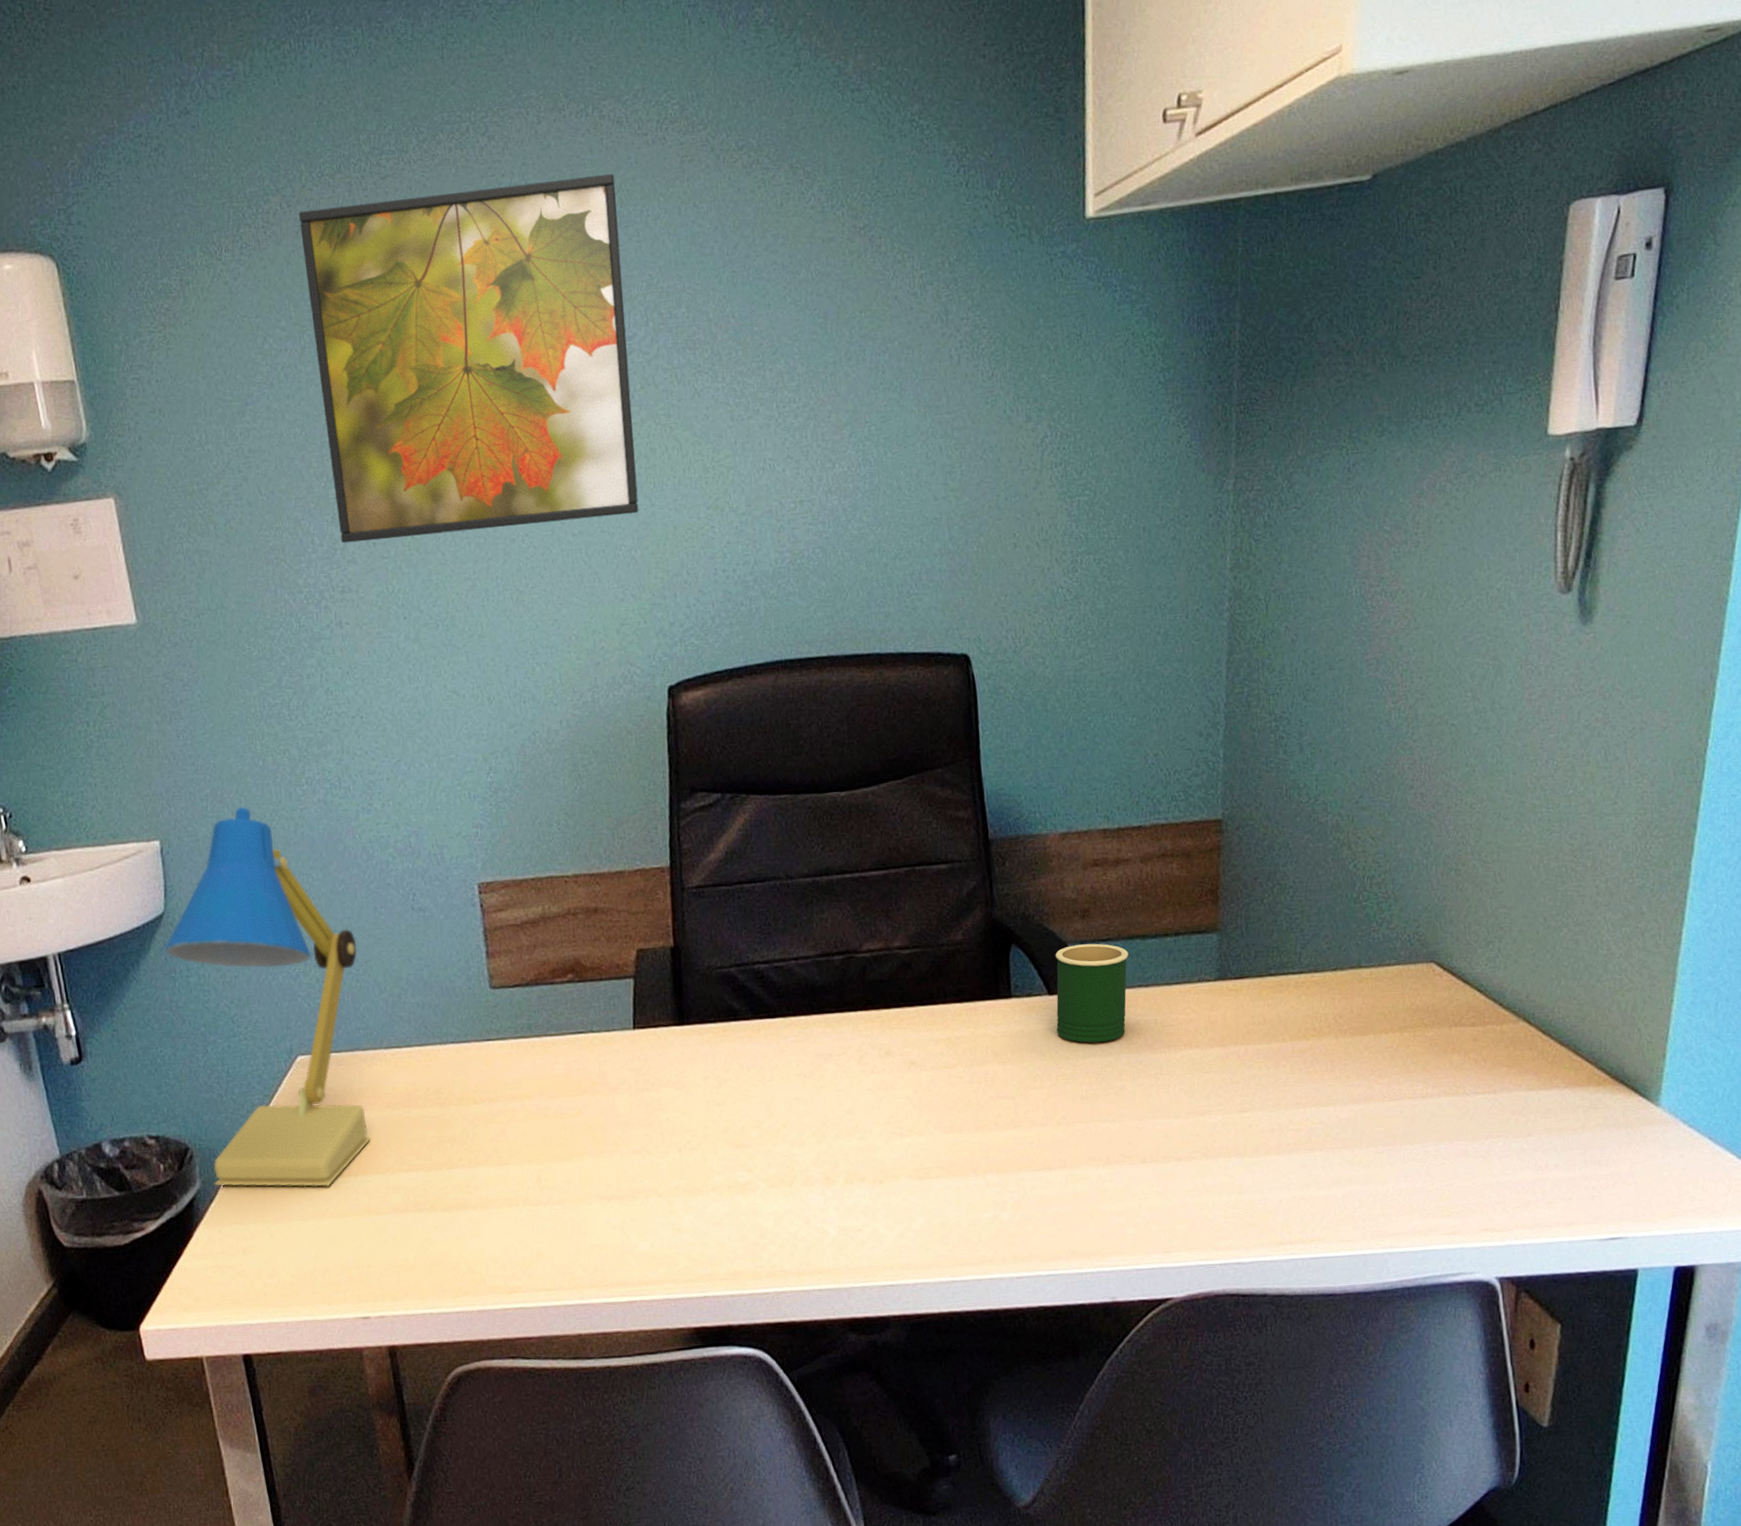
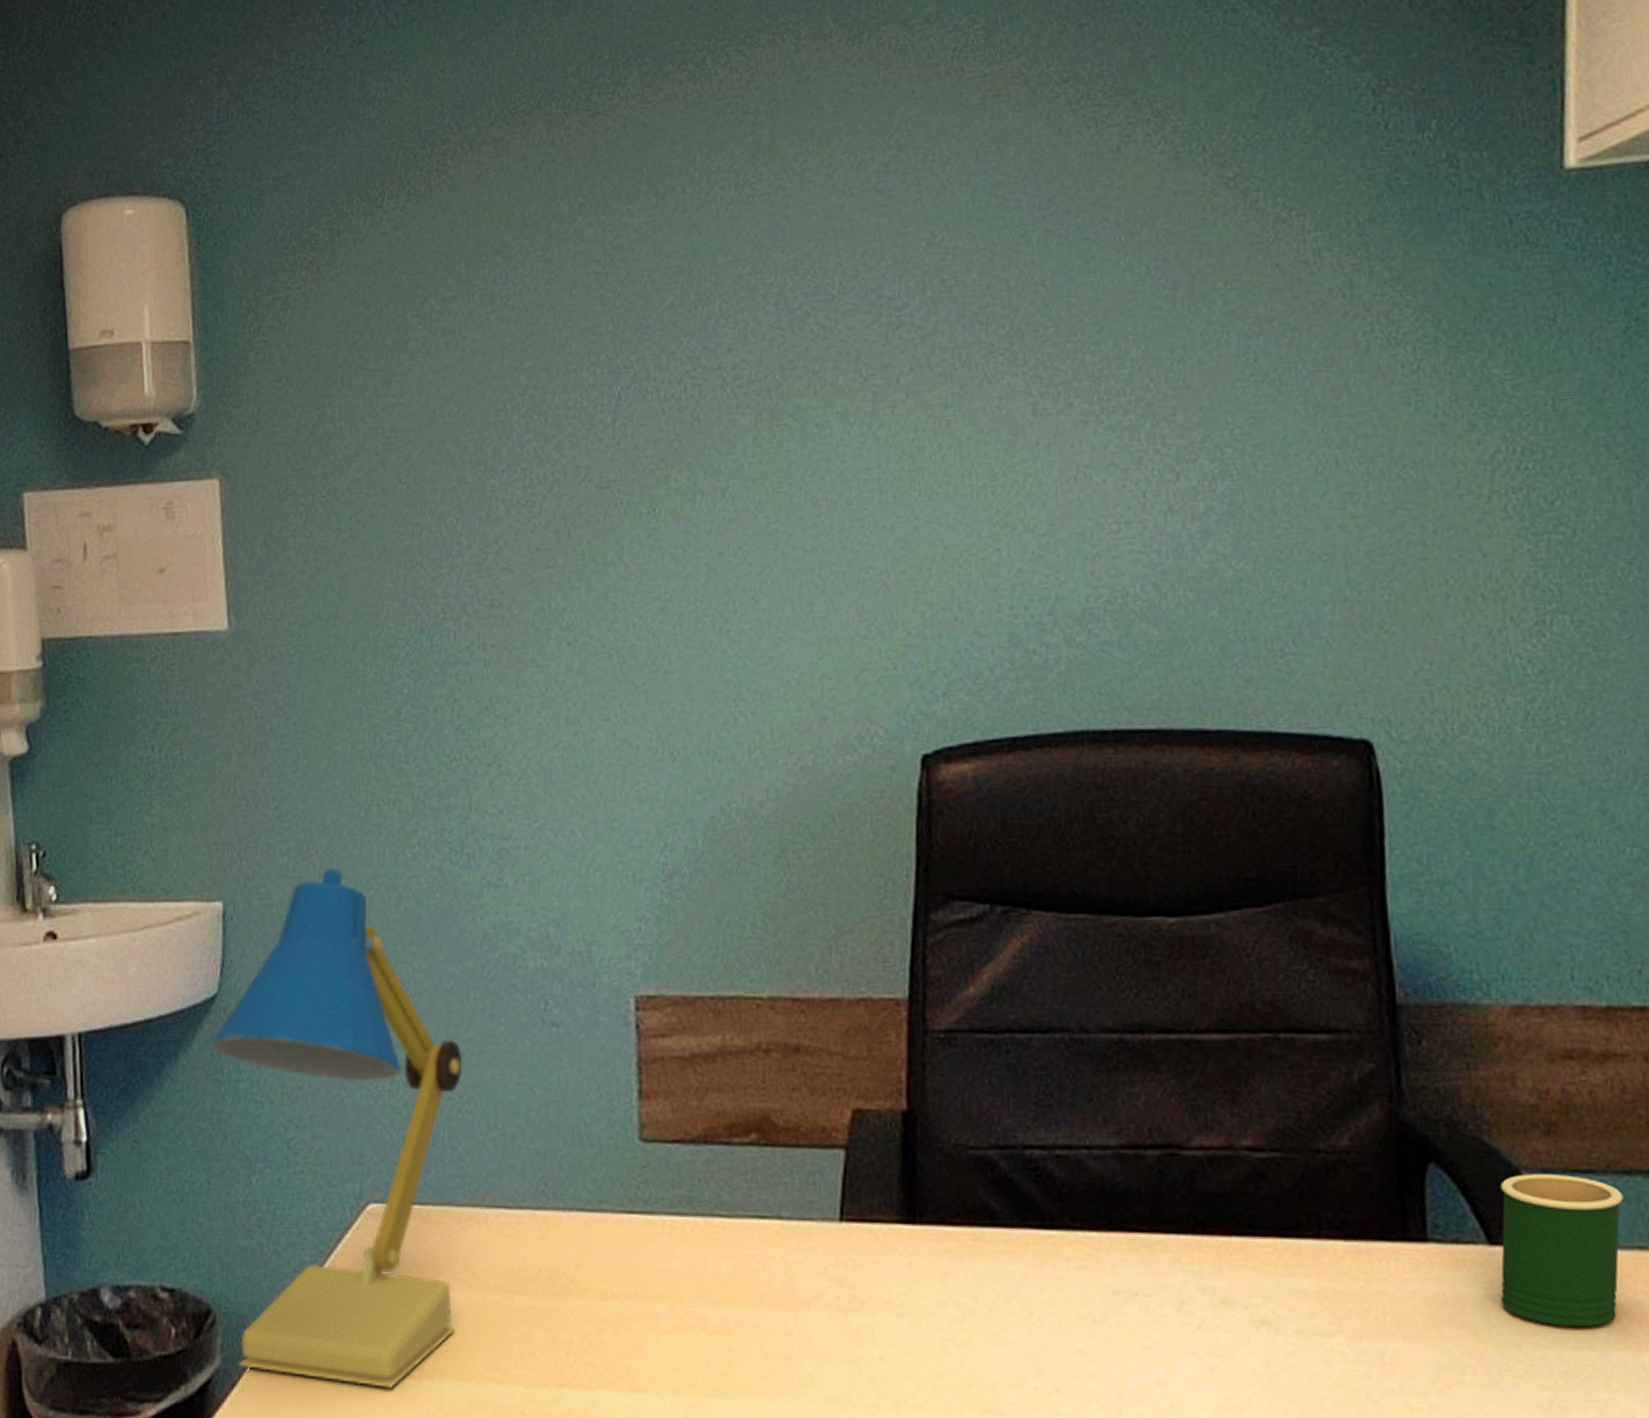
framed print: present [299,173,639,544] -> none [483,110,897,547]

